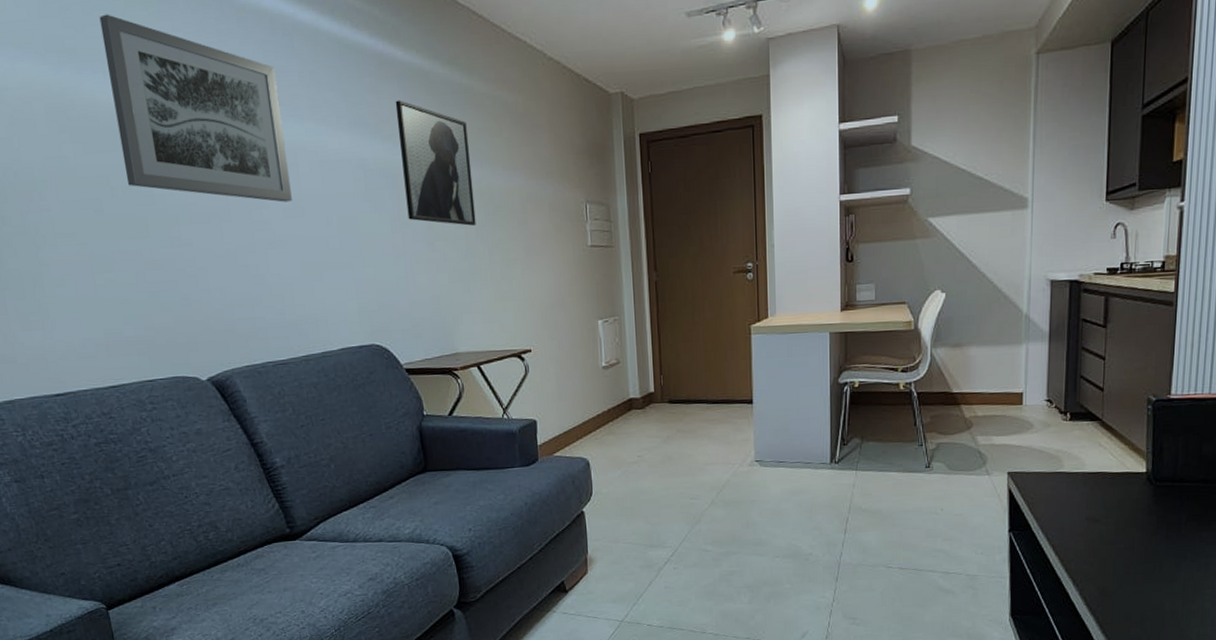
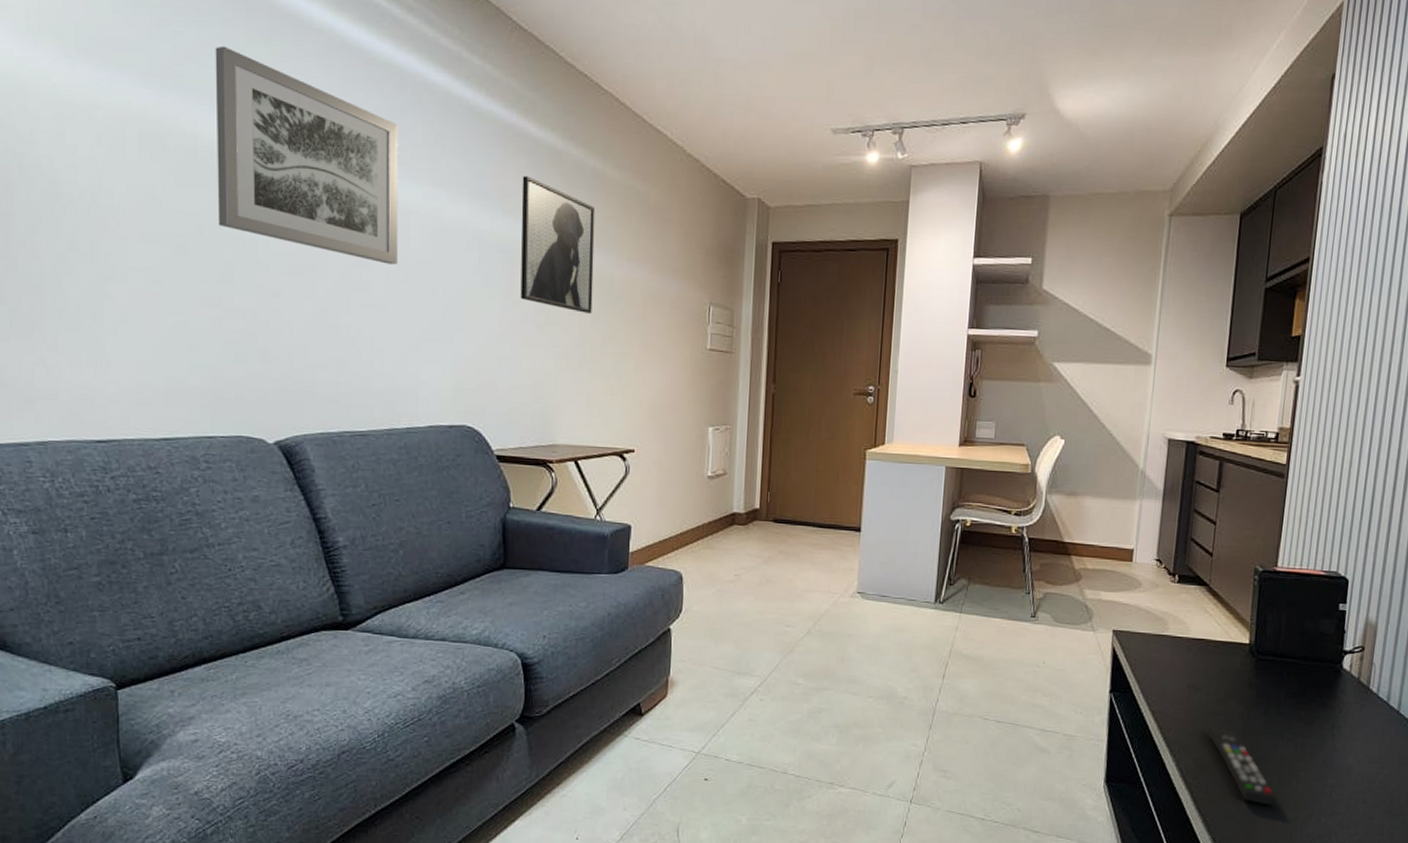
remote control: none [1110,555,1184,625] -> present [1208,728,1278,807]

